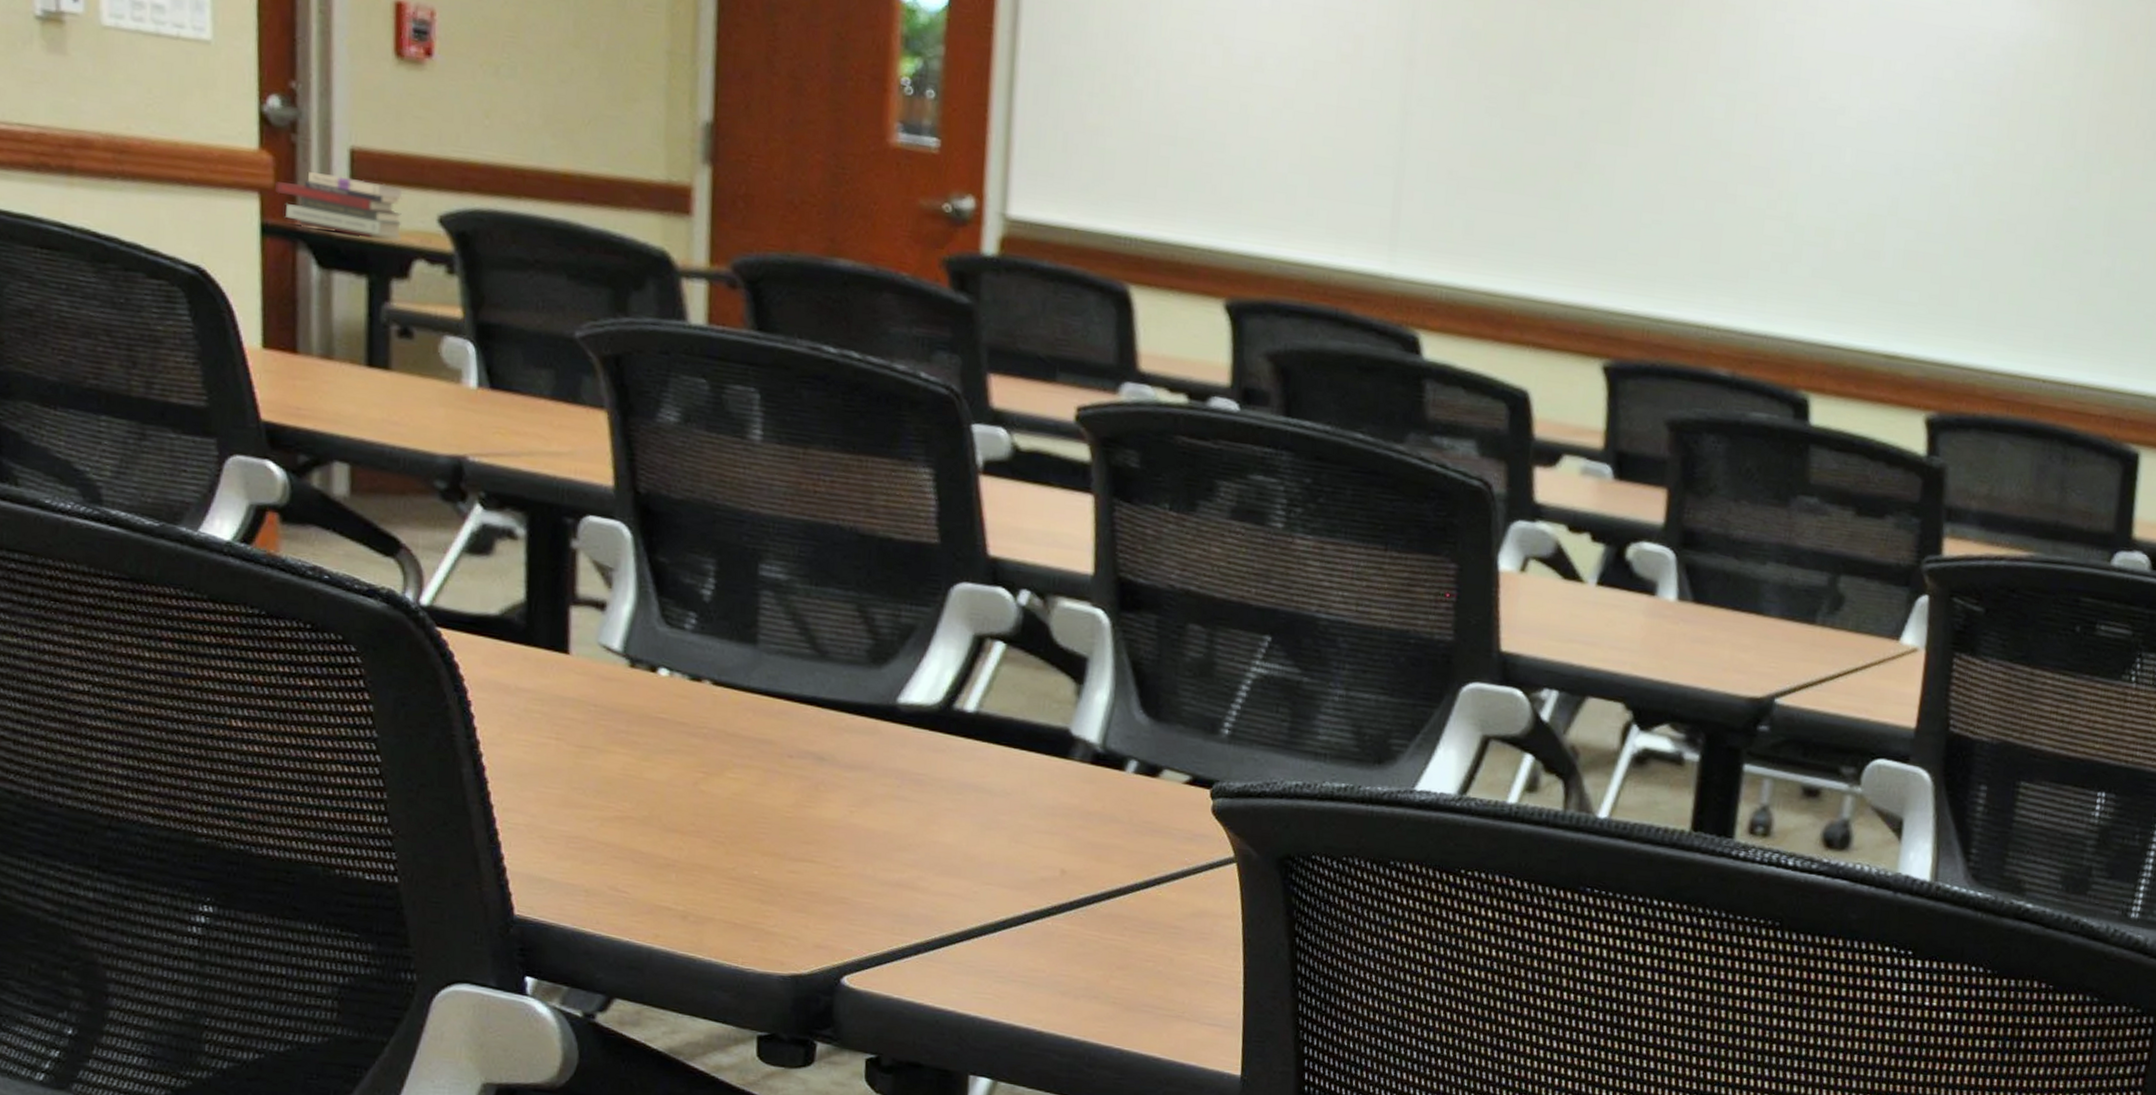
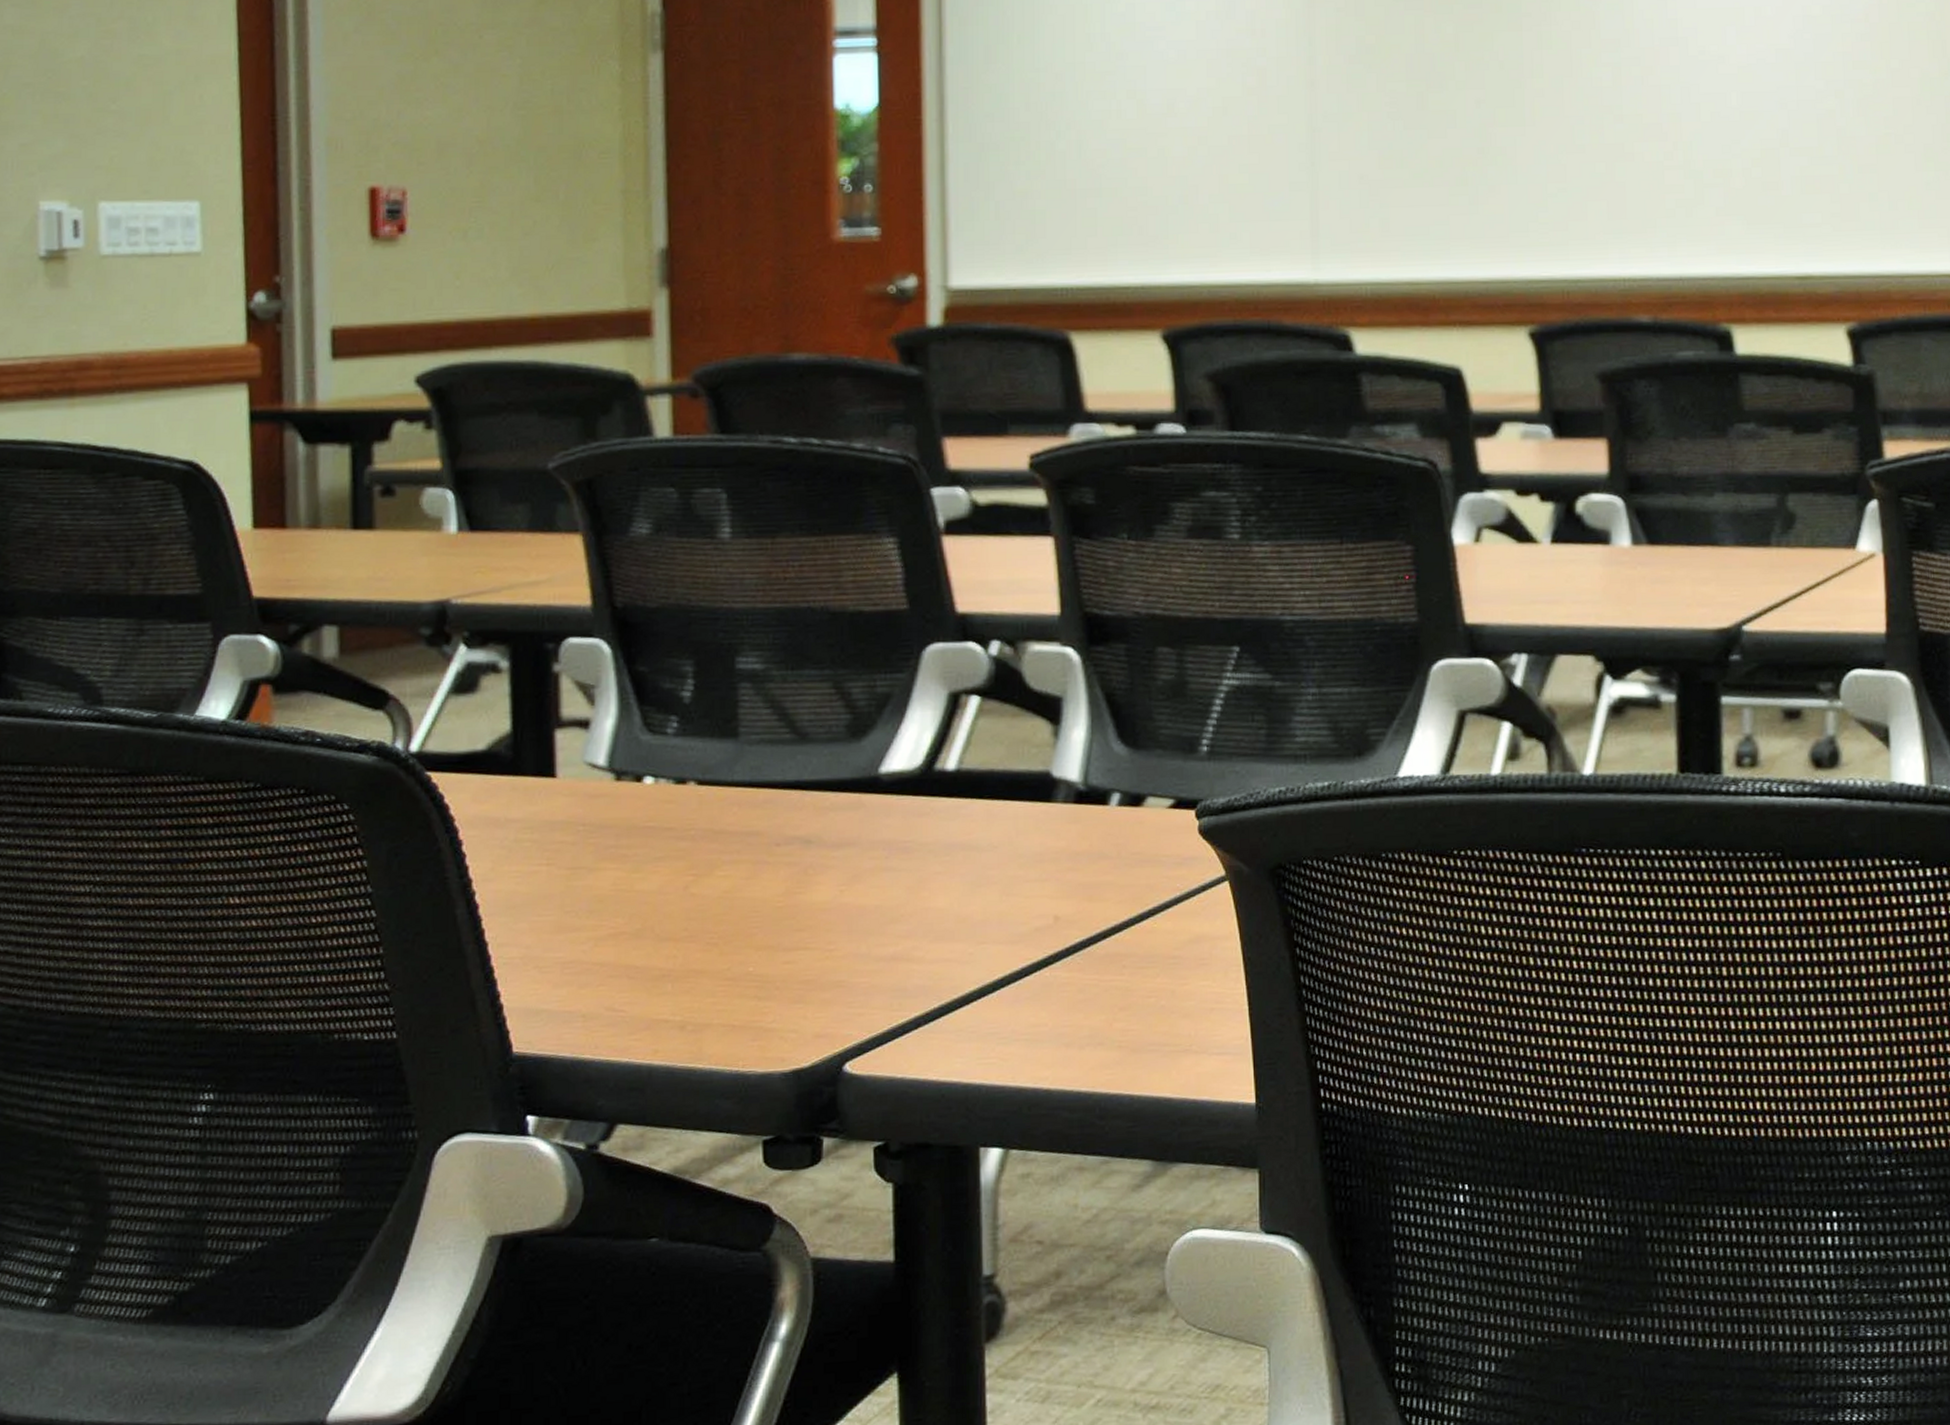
books: present [275,172,403,243] -> none [262,355,382,409]

